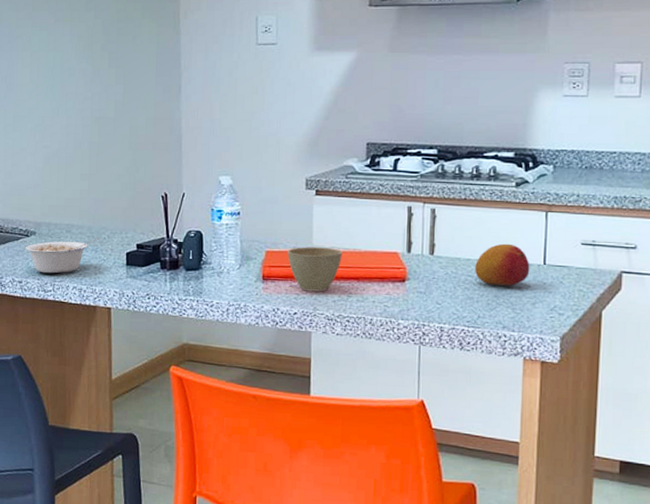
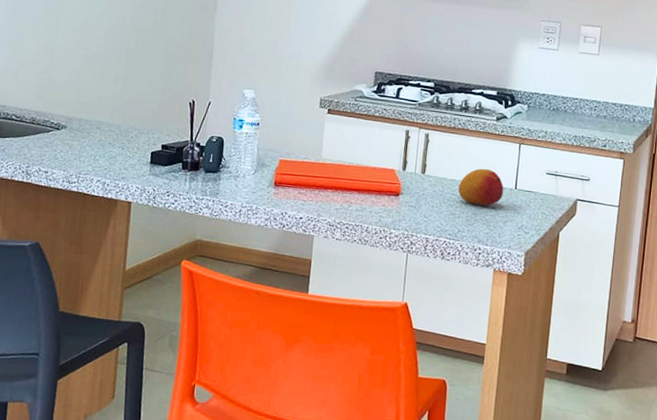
legume: present [25,237,100,274] -> none [54,136,127,167]
cup: present [287,247,342,292] -> none [298,158,347,200]

